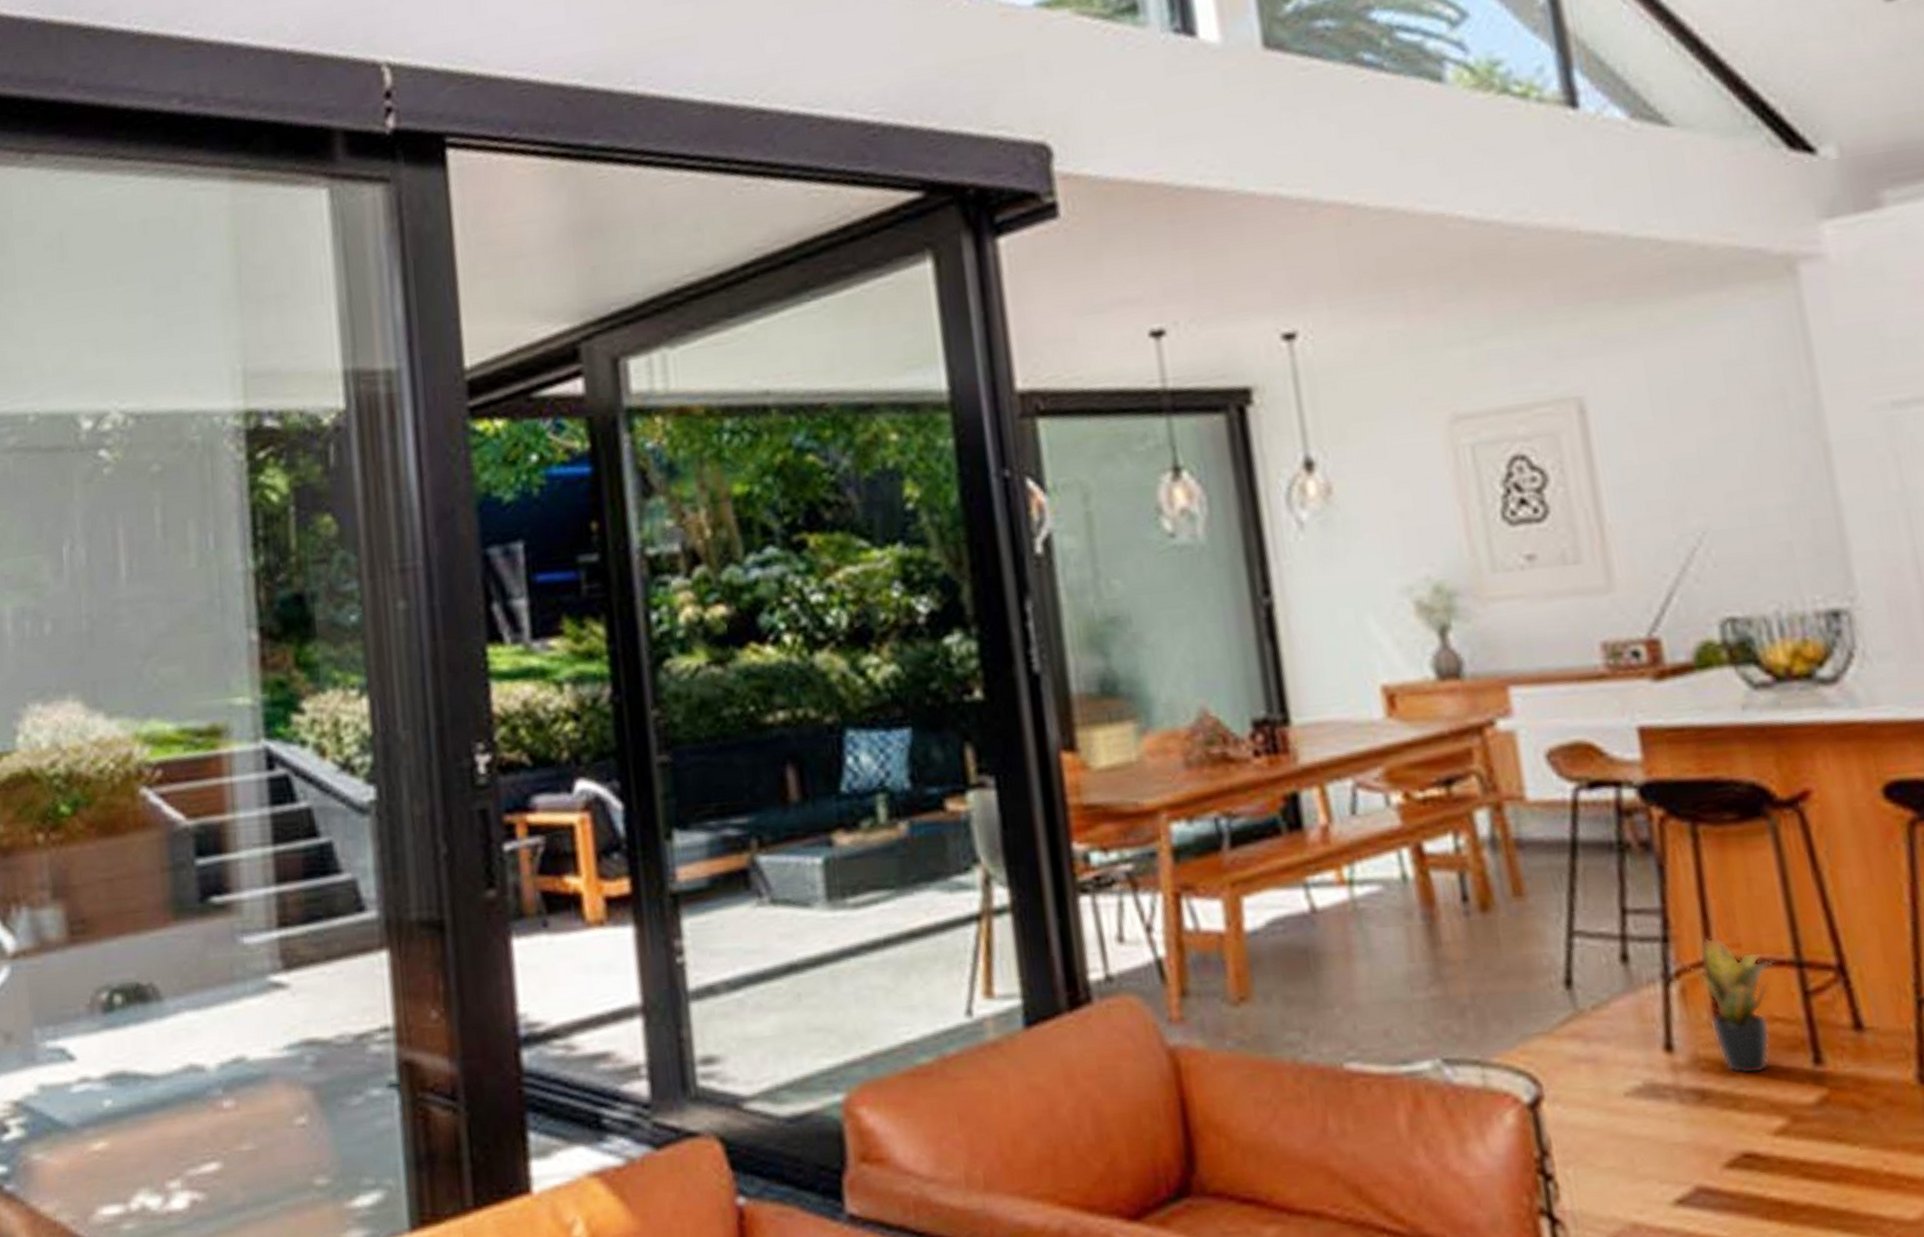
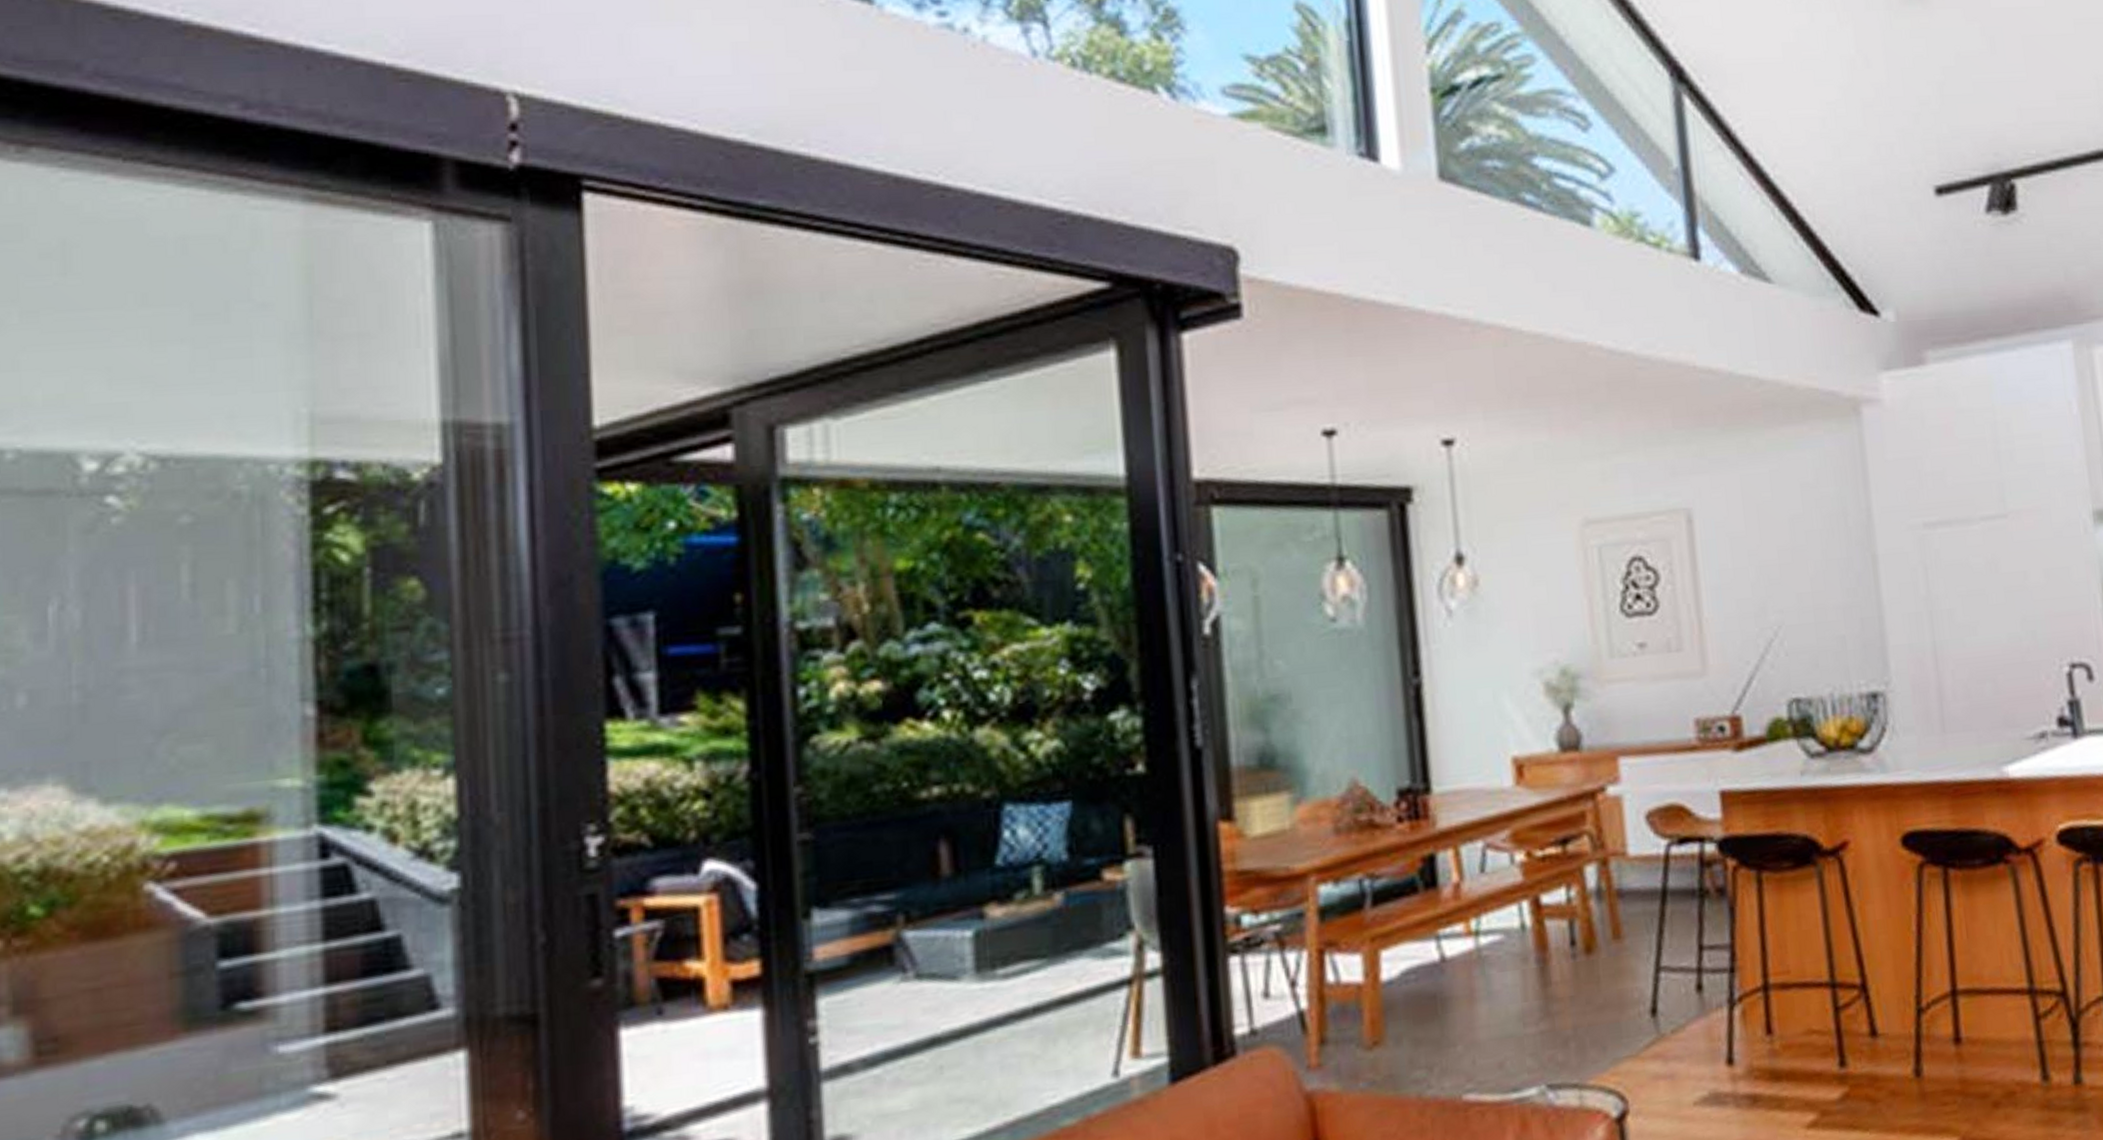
potted plant: present [1681,936,1774,1075] -> none [1743,965,1814,1080]

